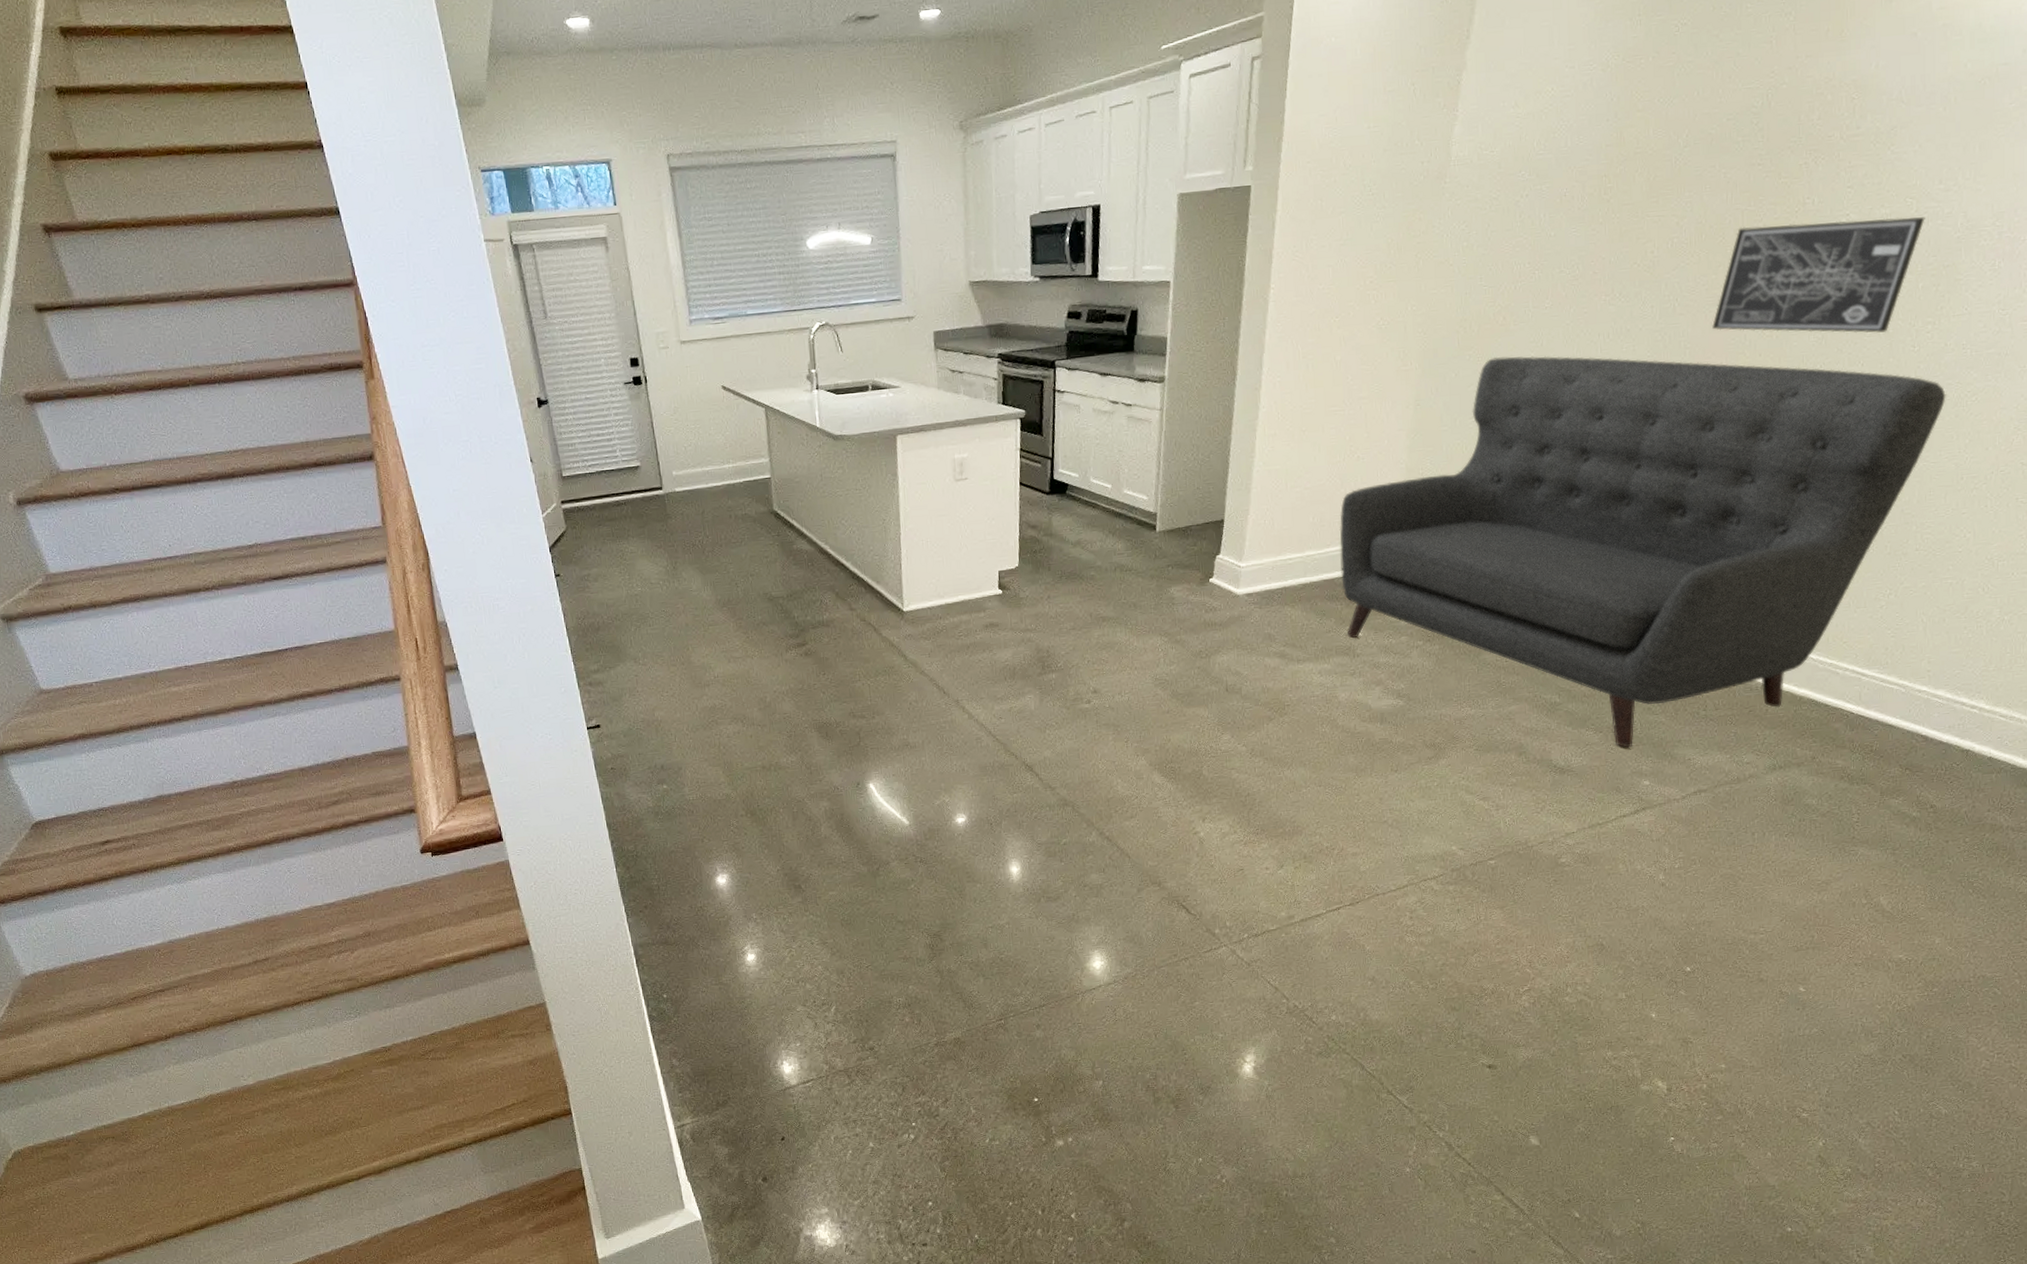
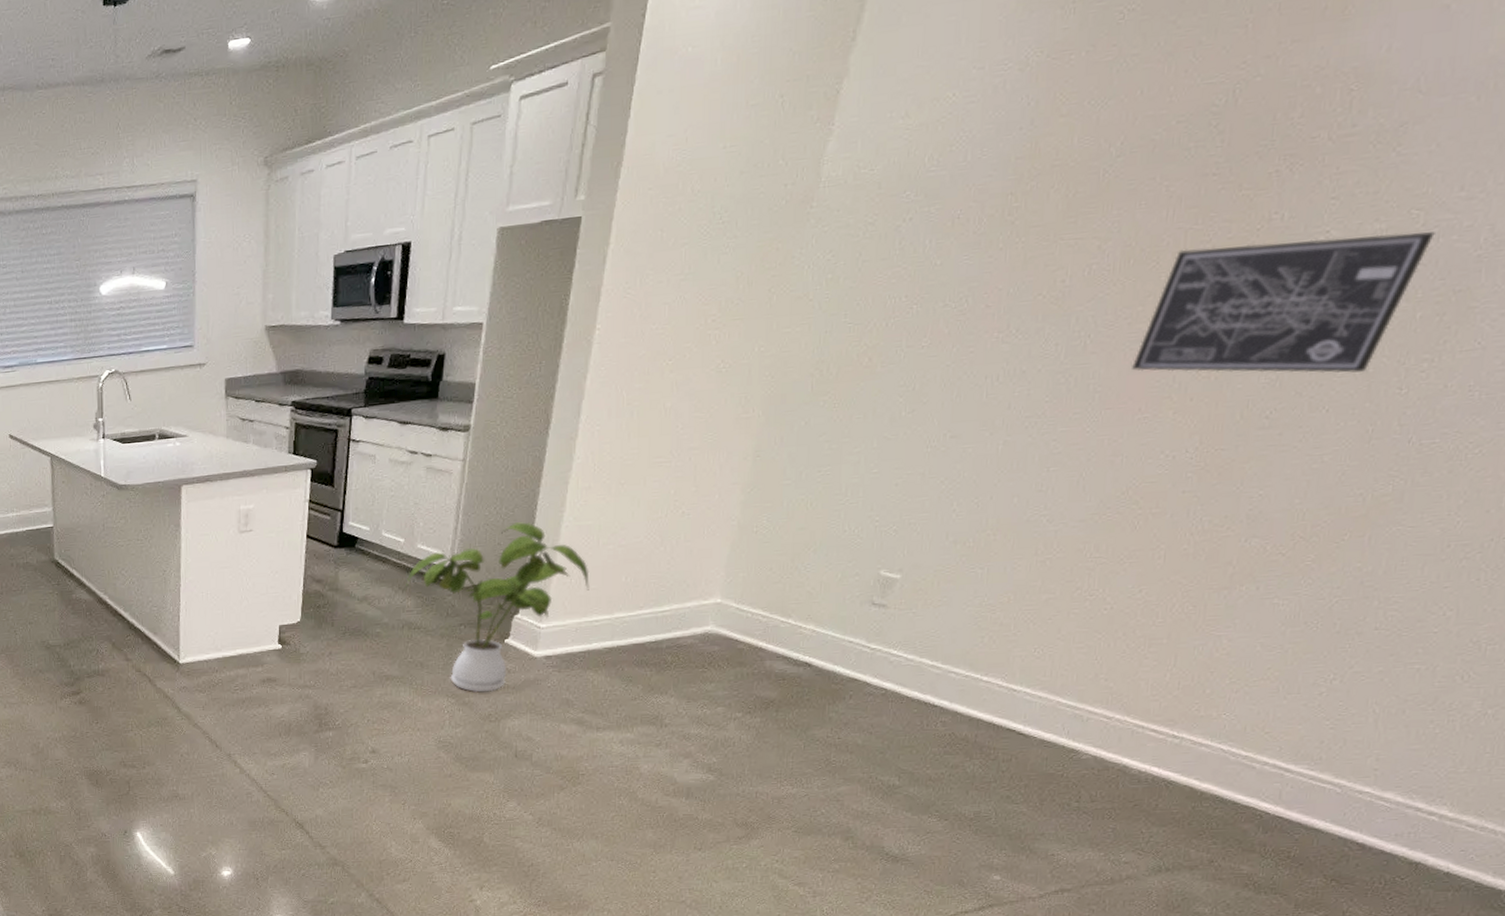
house plant: none [1115,467,1282,631] -> present [405,522,590,693]
sofa: present [1339,356,1946,748] -> none [653,401,1439,839]

